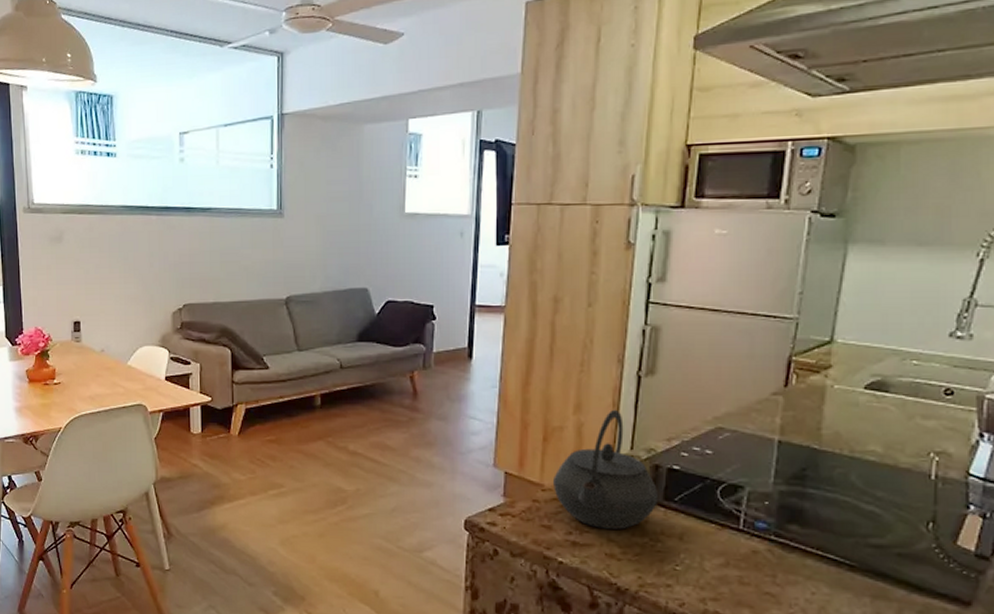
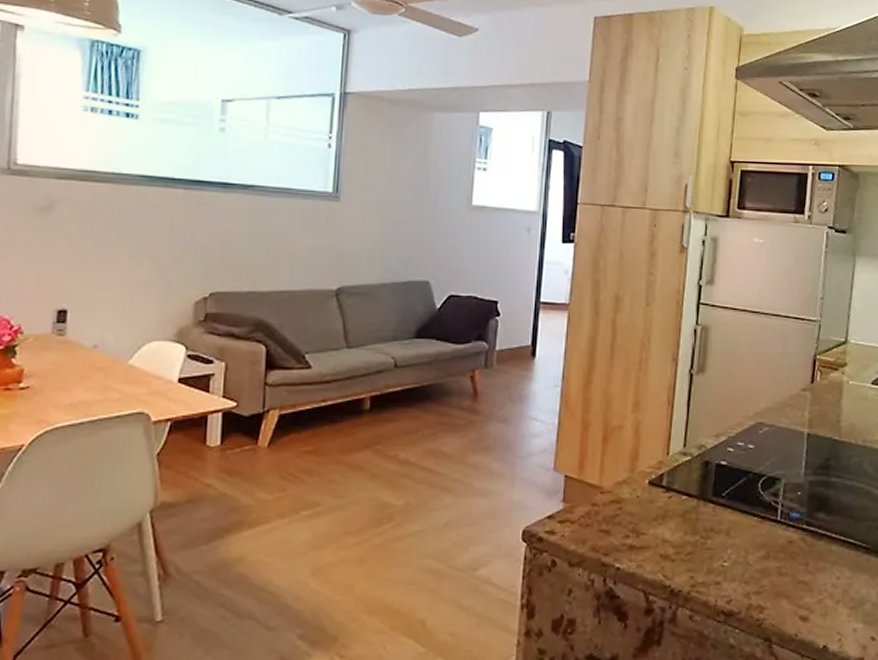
kettle: present [552,409,657,529] -> none [611,407,707,529]

